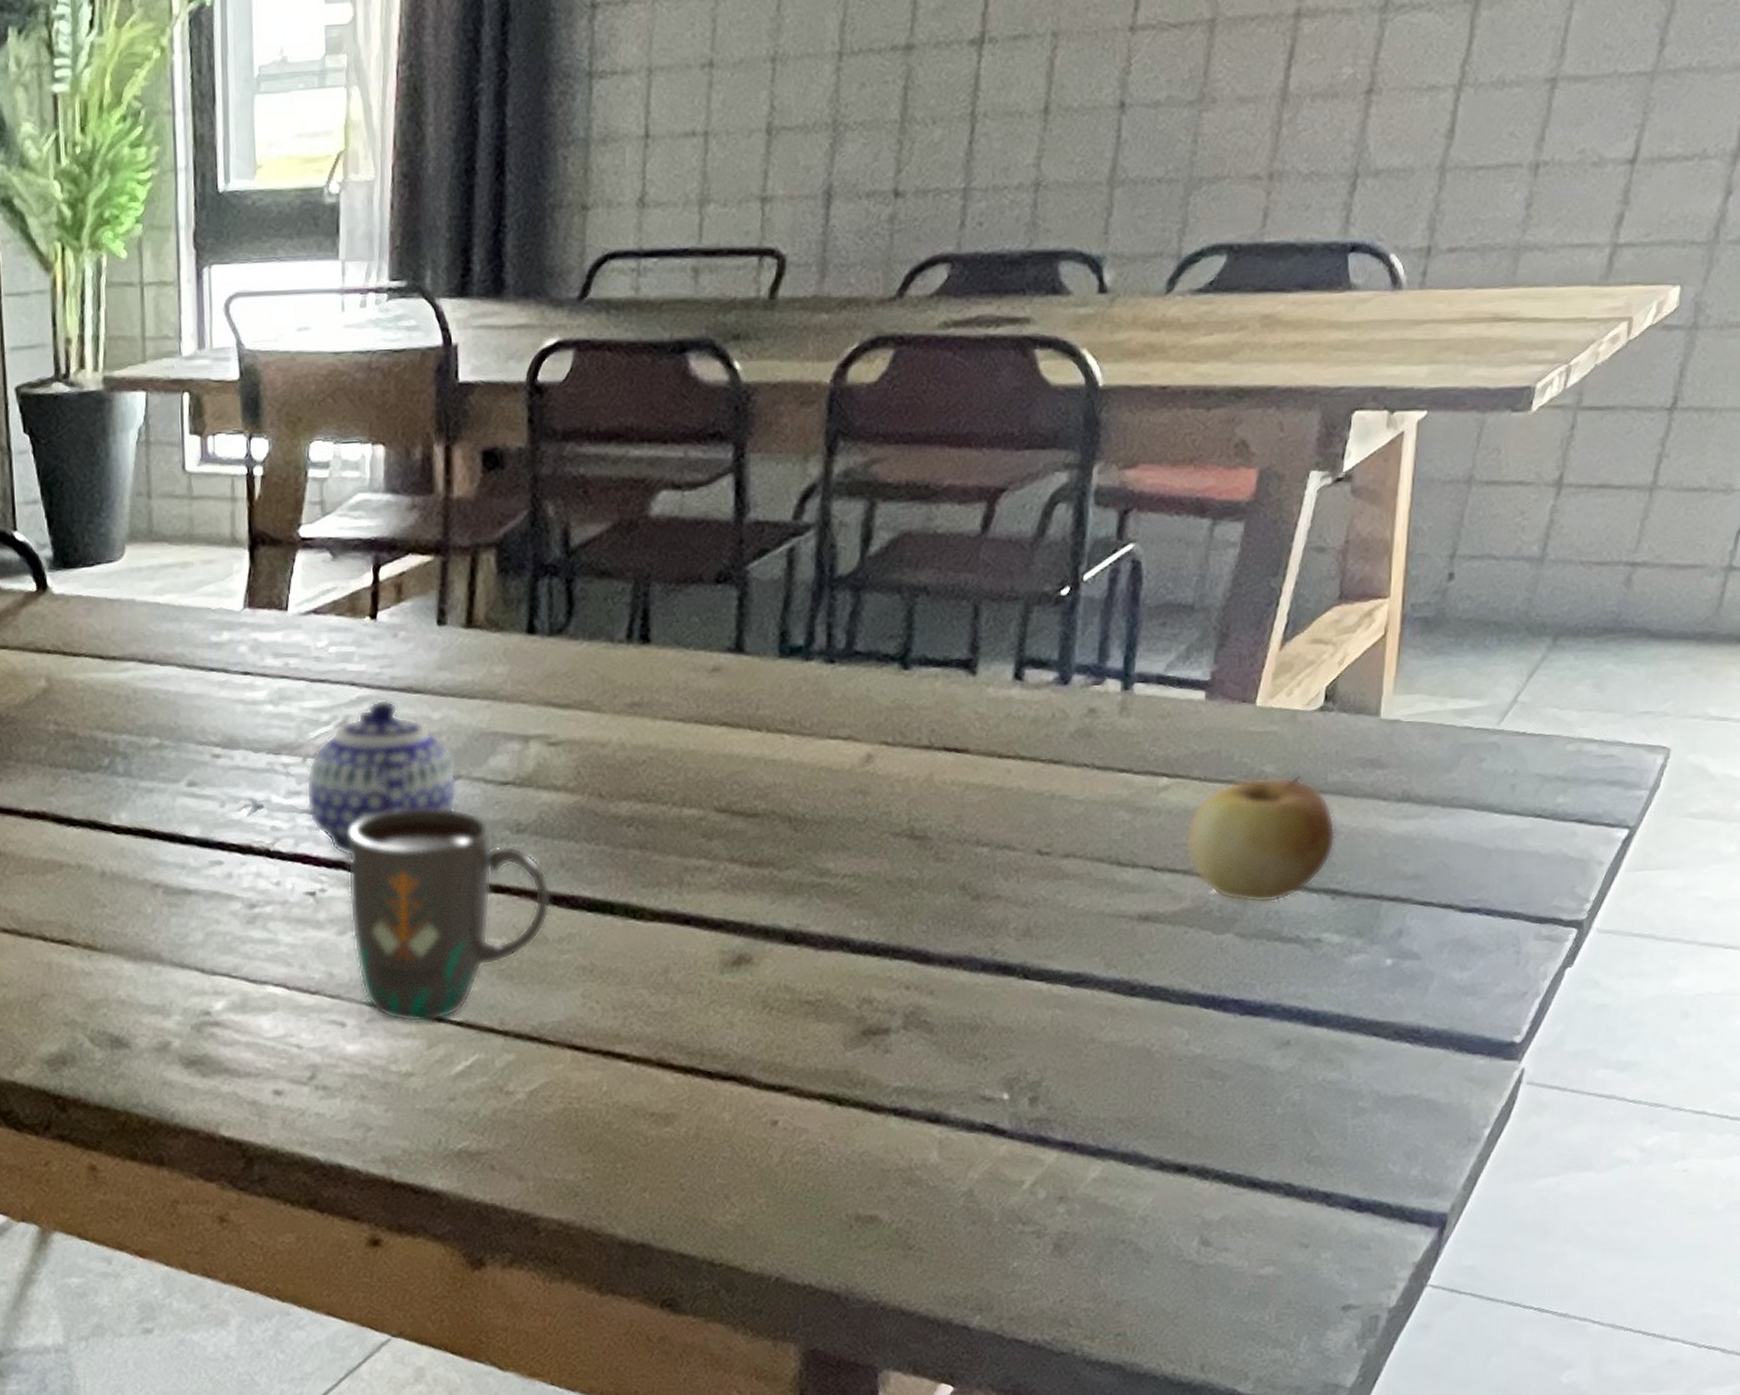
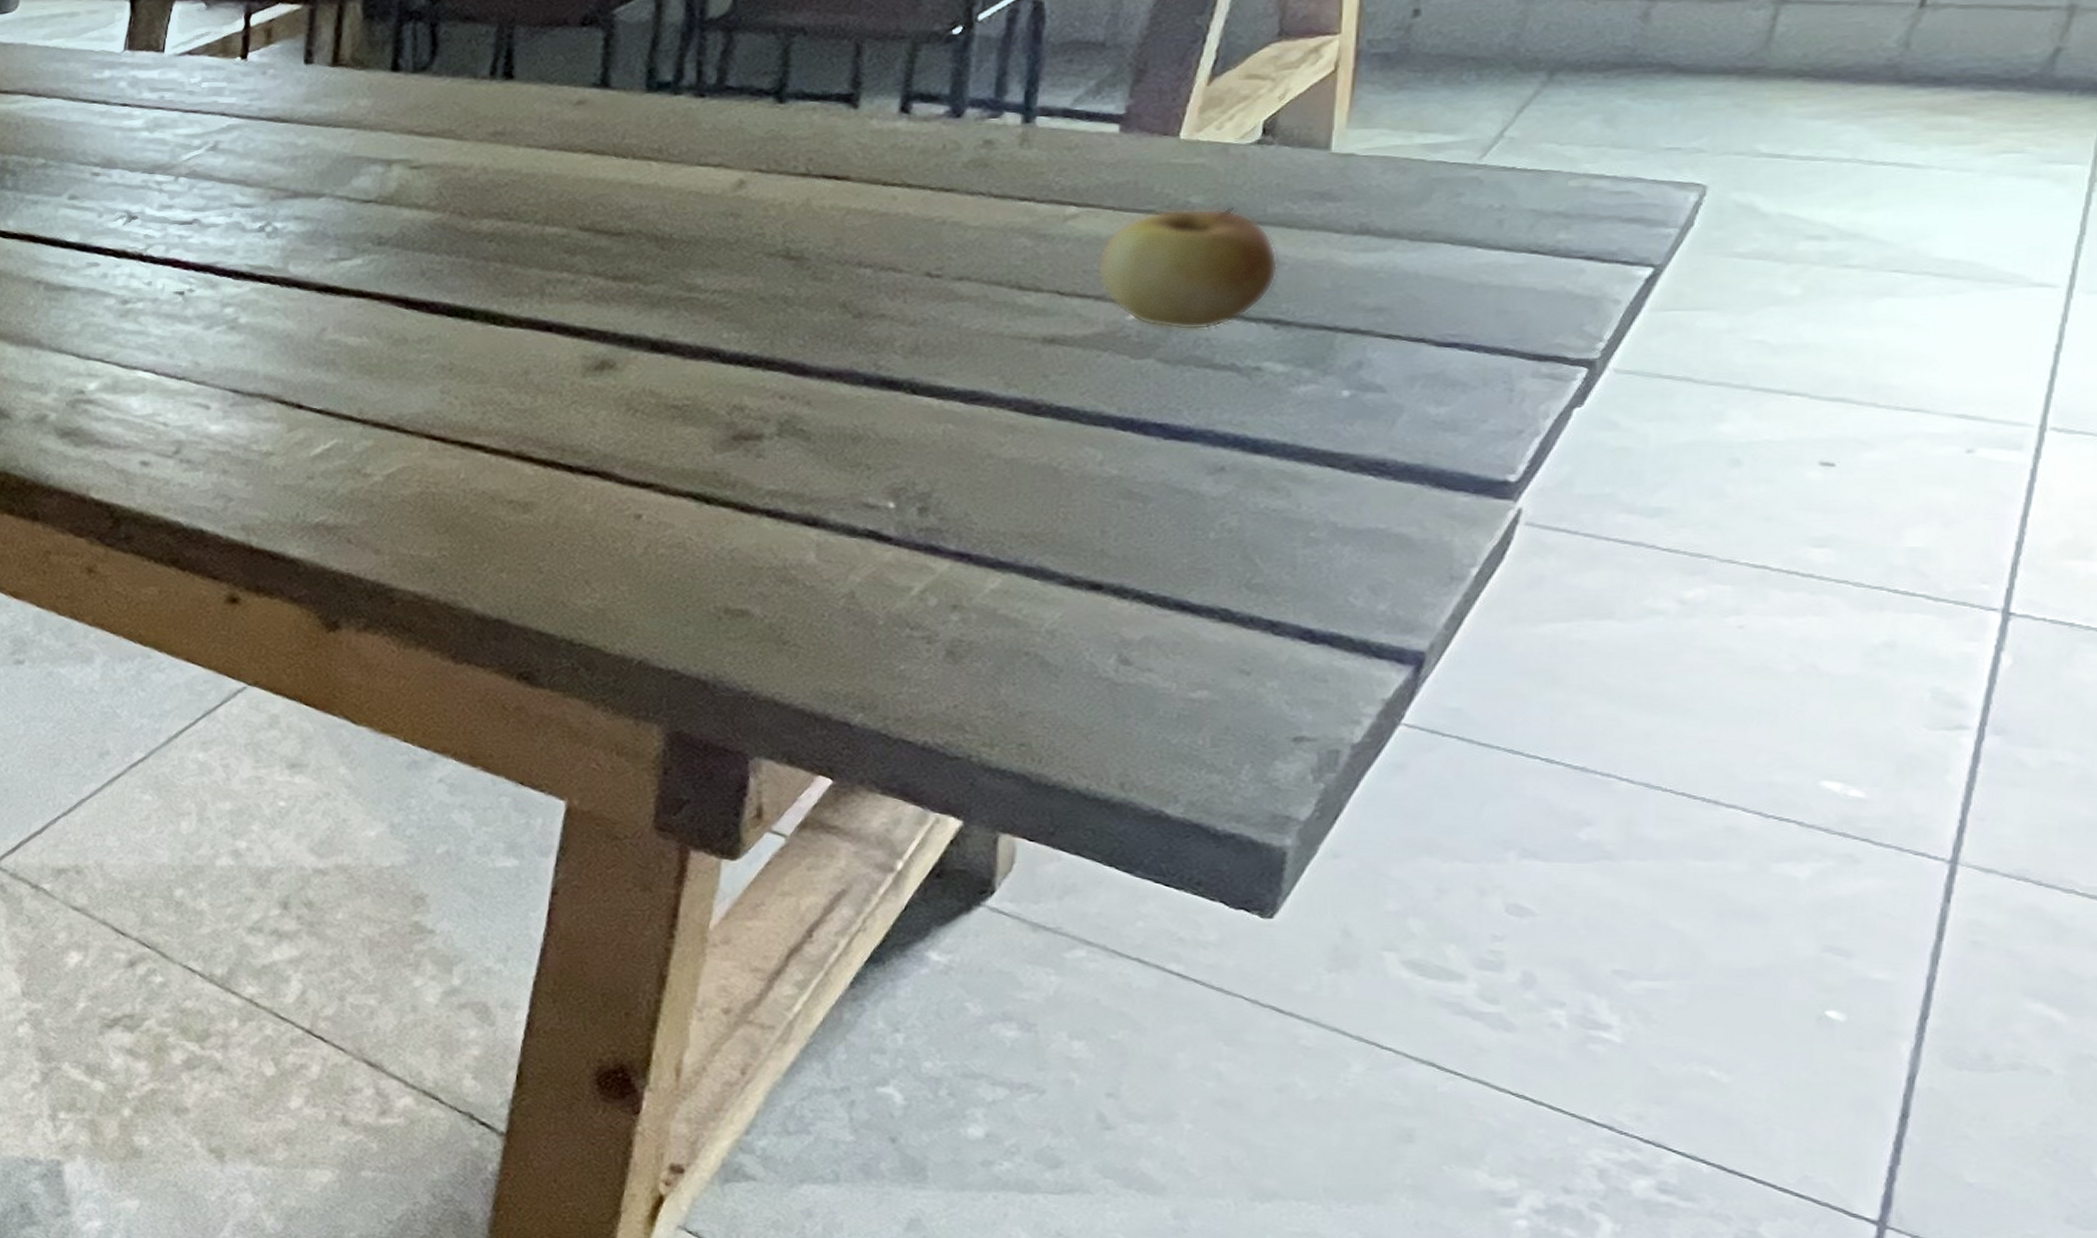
teapot: present [306,699,458,858] -> none [177,127,321,263]
mug: present [347,808,551,1023] -> none [215,222,411,408]

